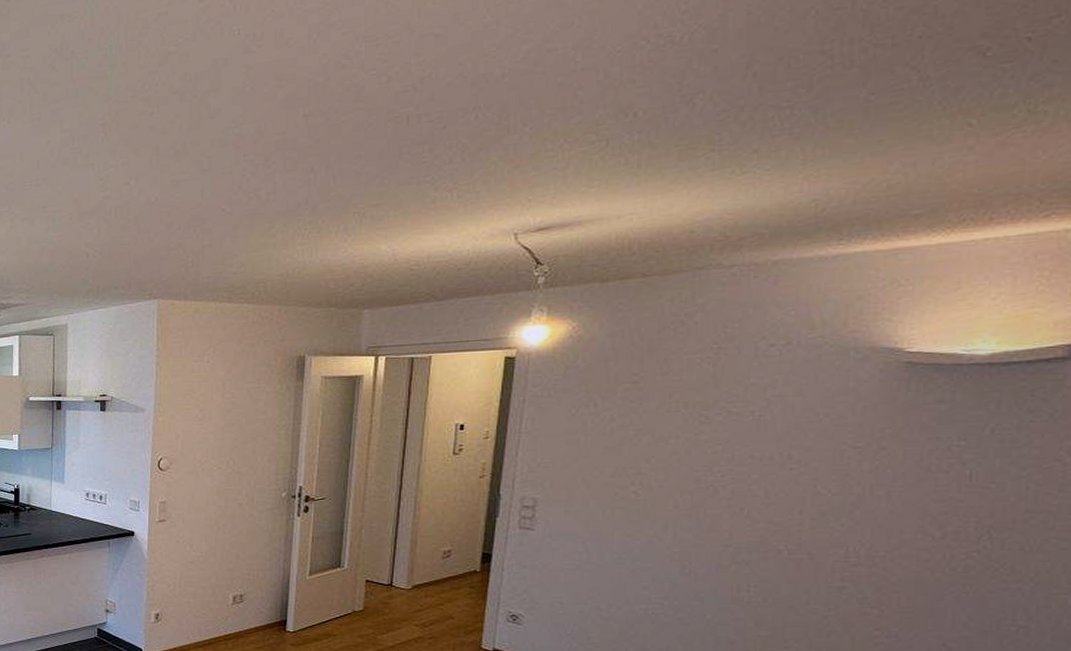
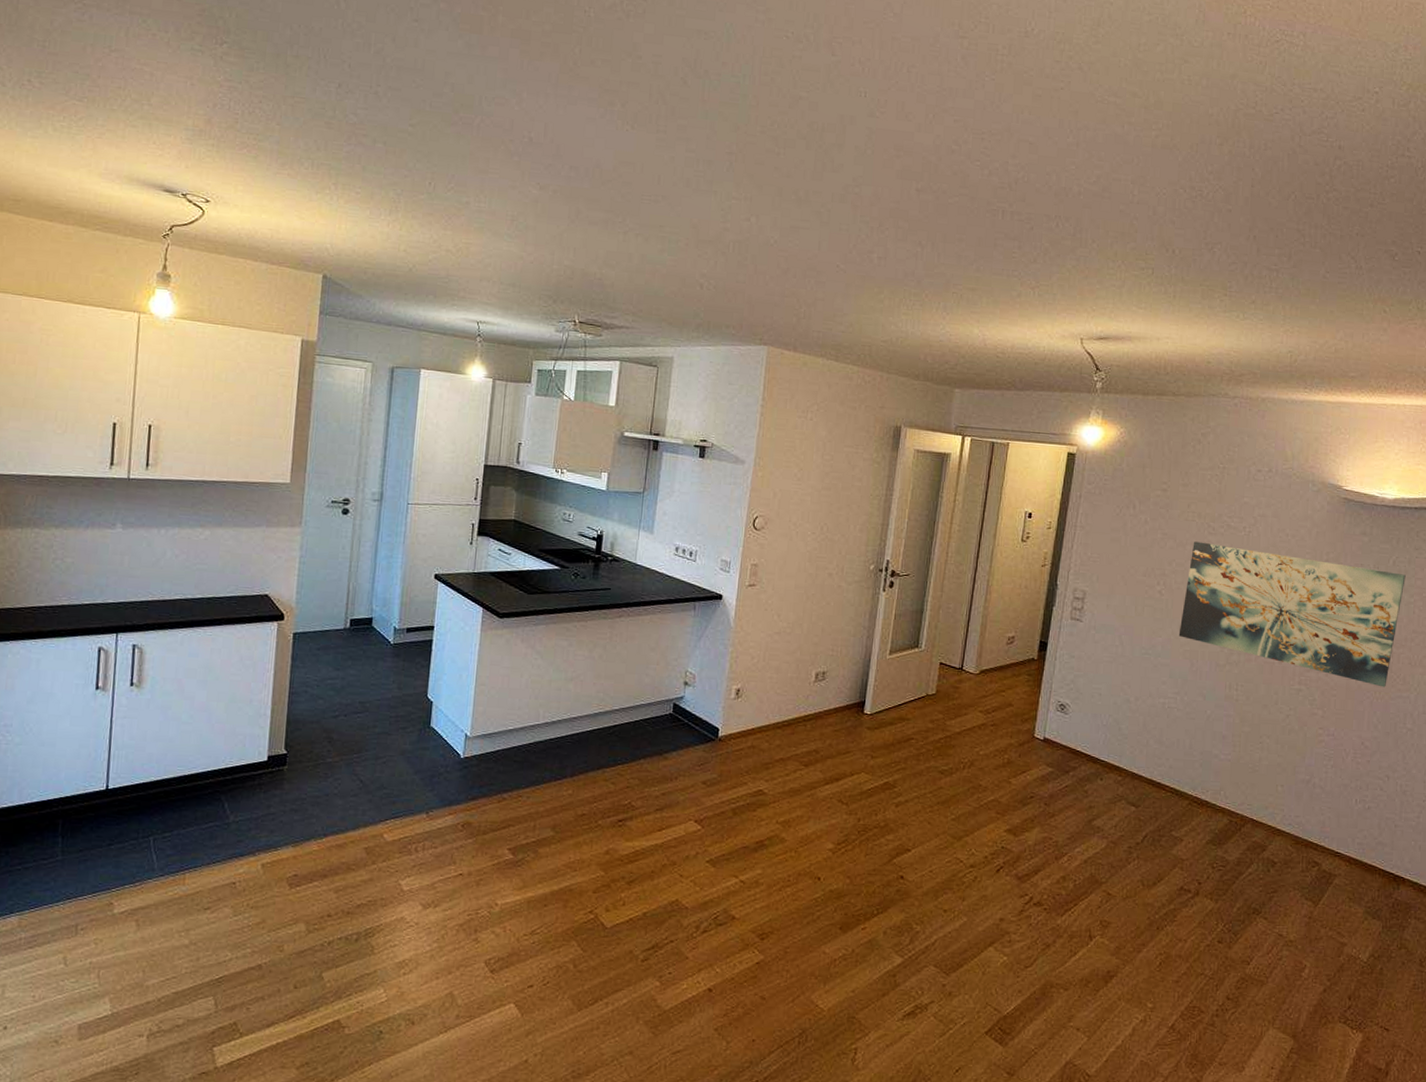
wall art: none [663,433,1013,579] -> present [1178,541,1406,687]

